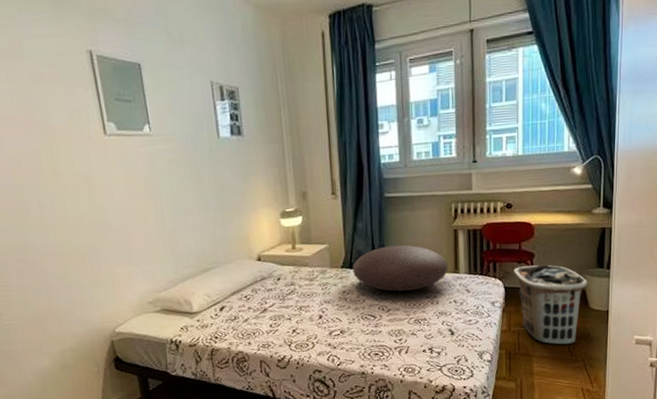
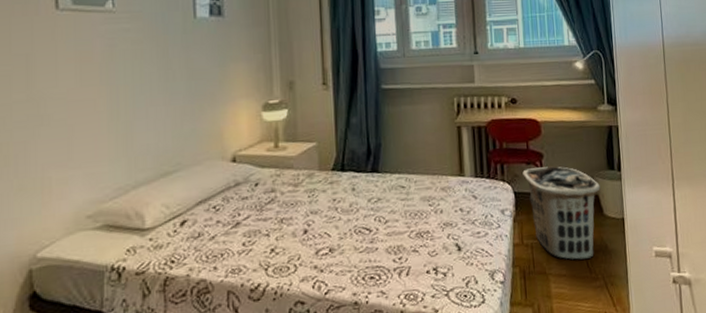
cushion: present [353,245,449,292] -> none [345,143,453,199]

